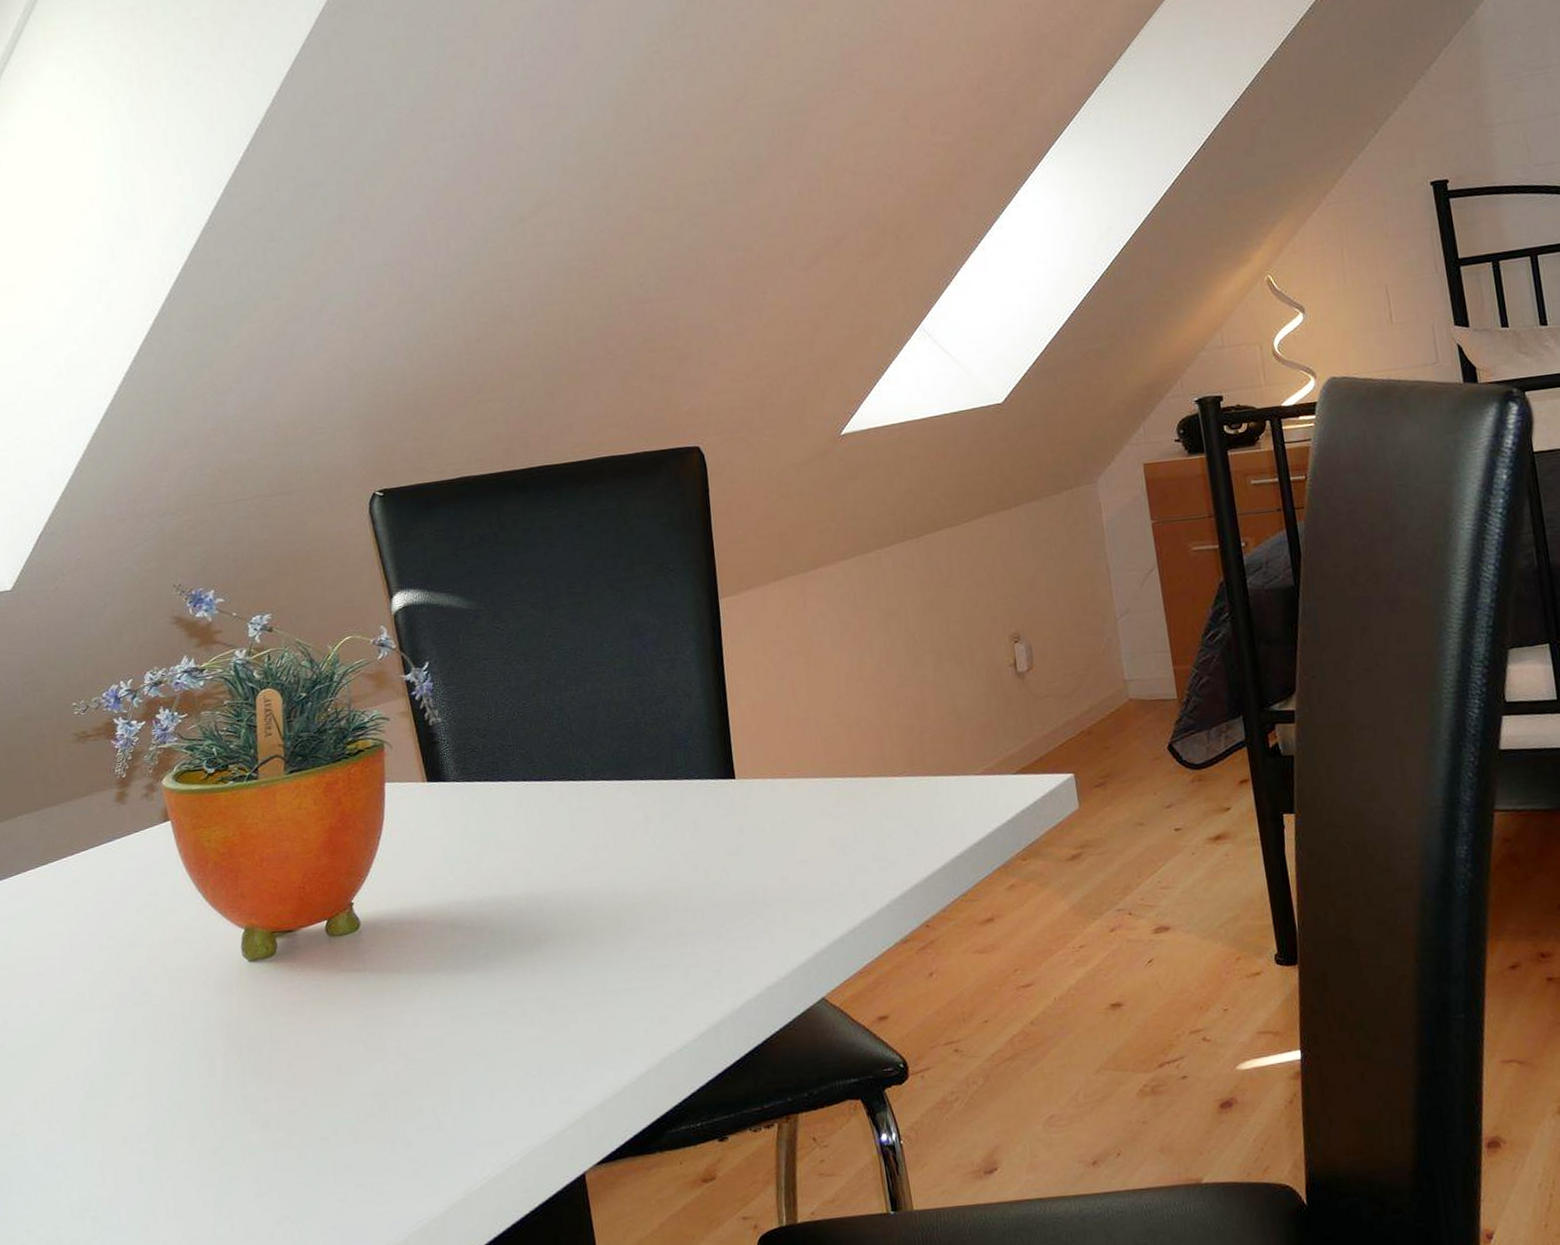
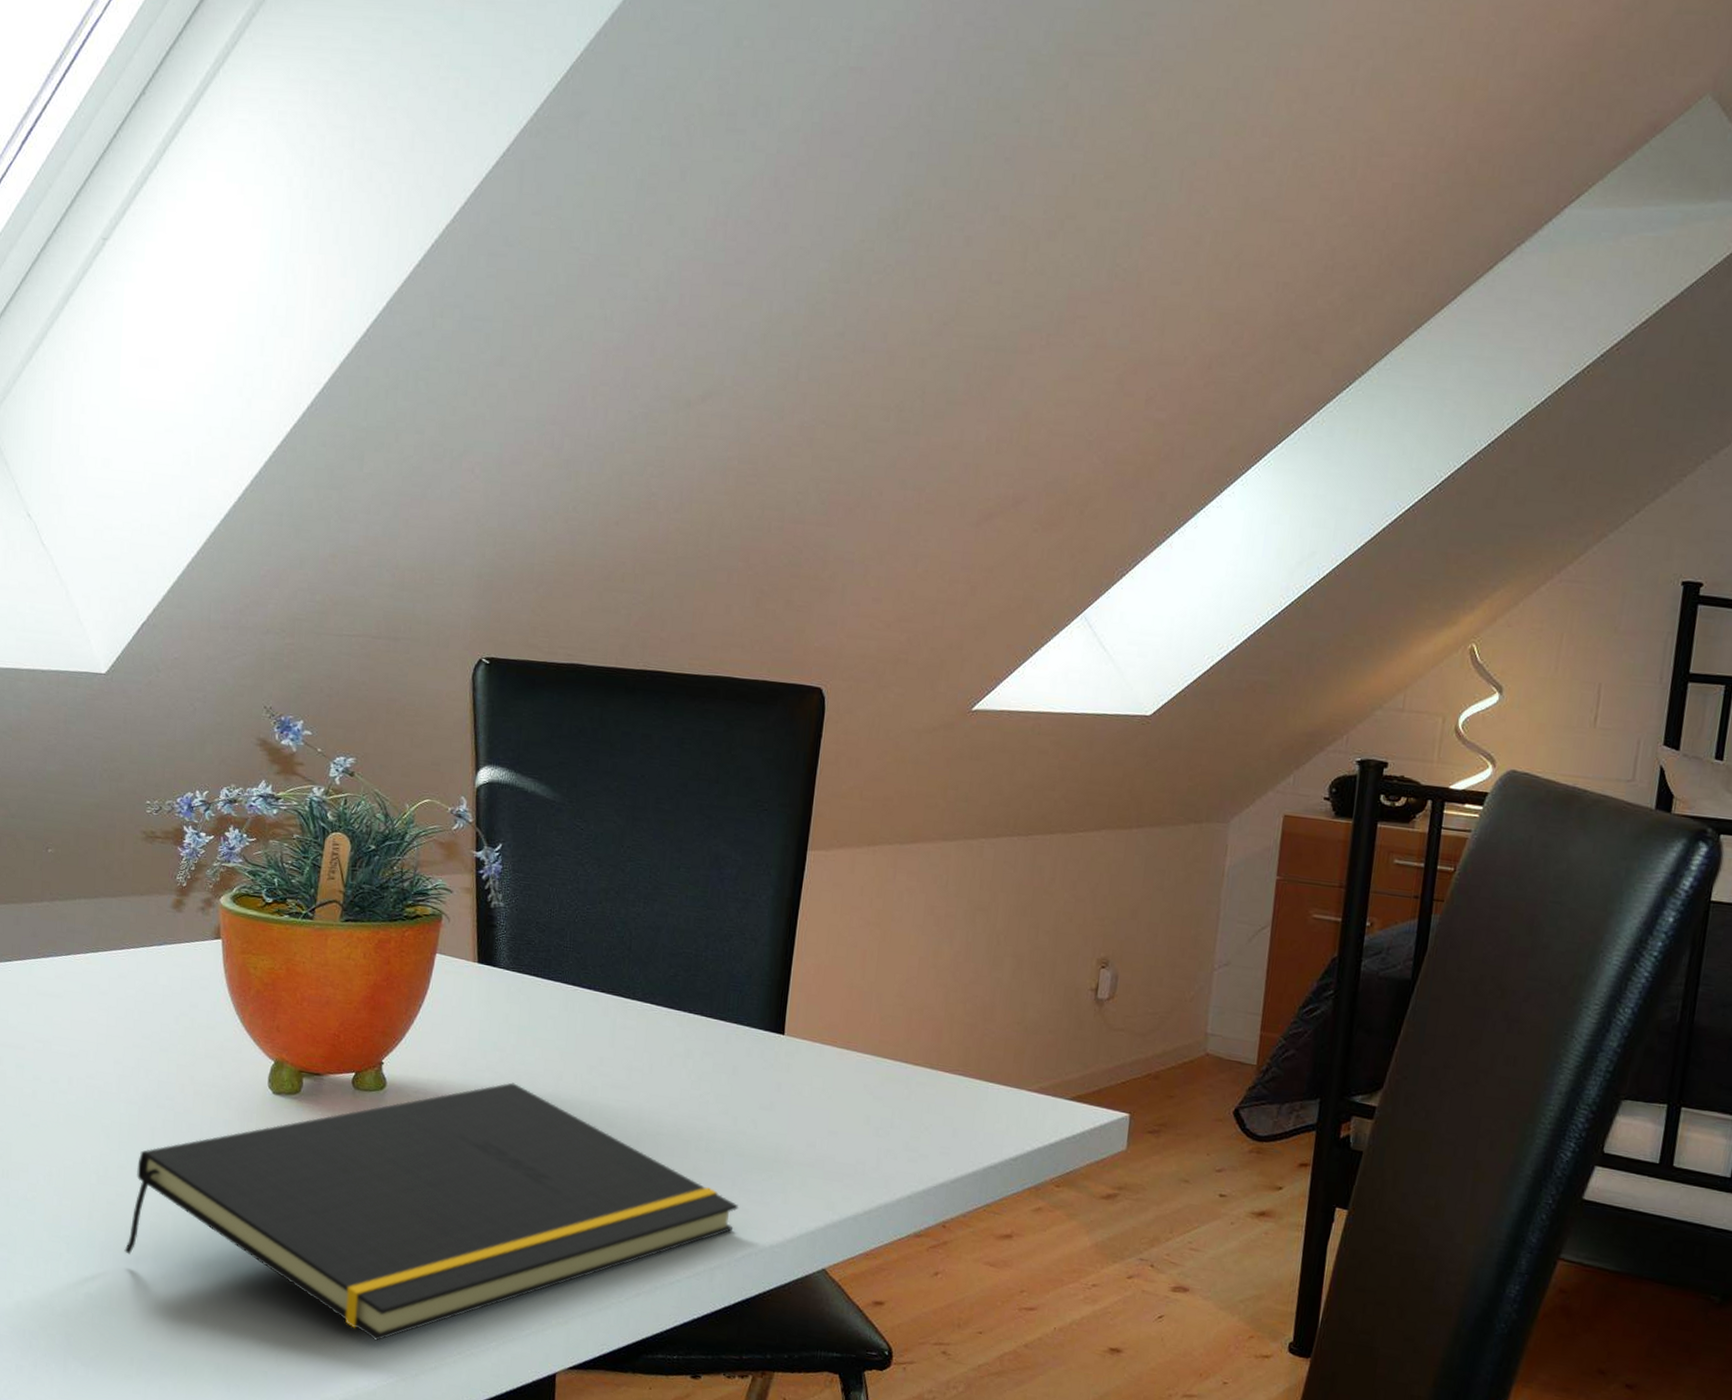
notepad: none [123,891,729,1188] -> present [124,1082,739,1341]

